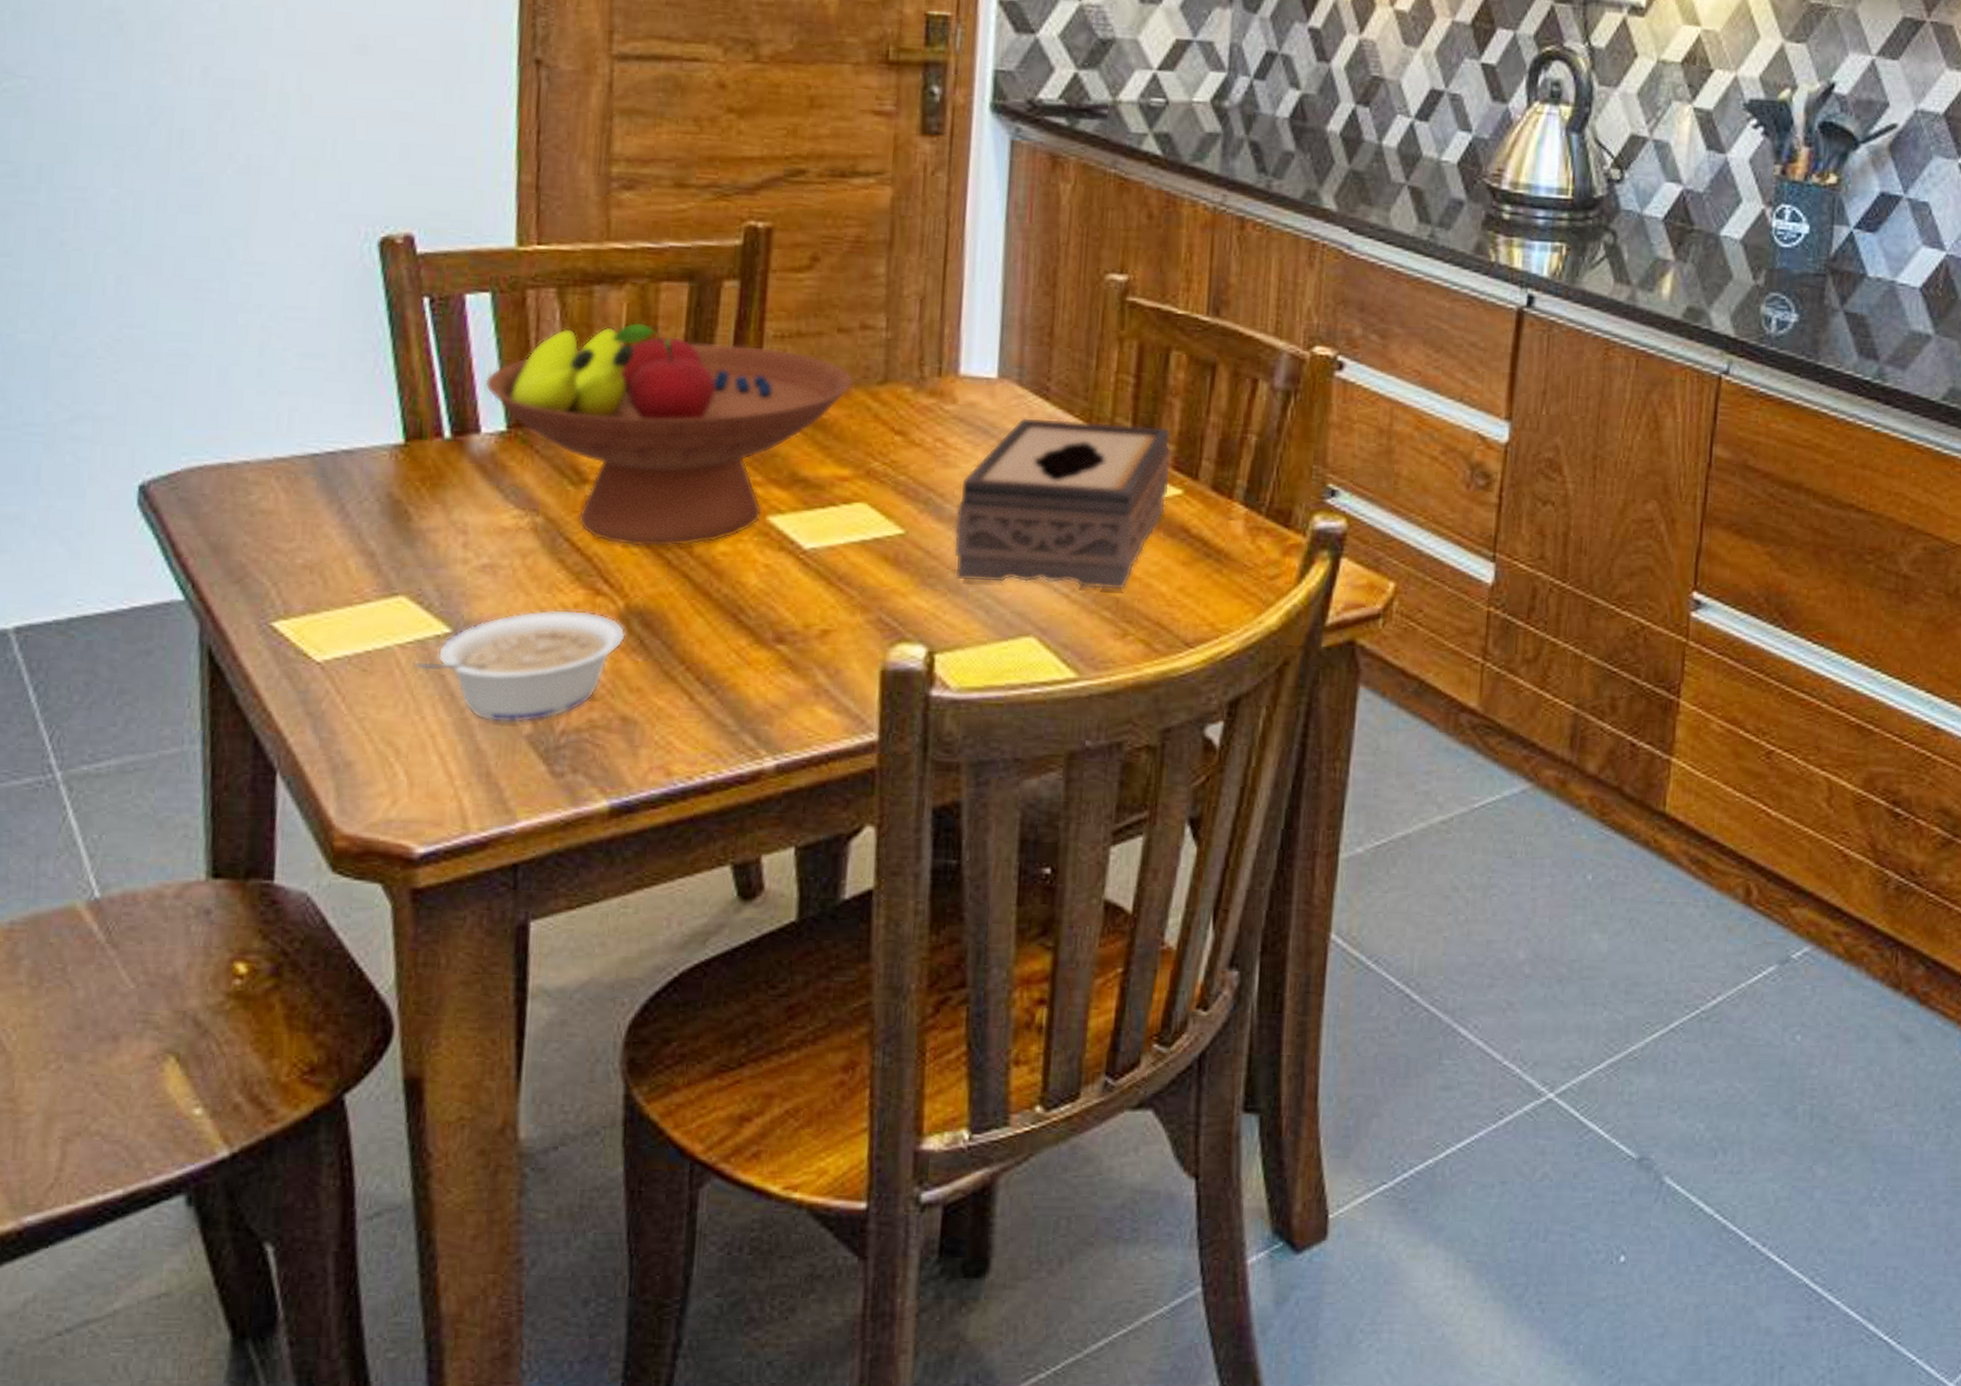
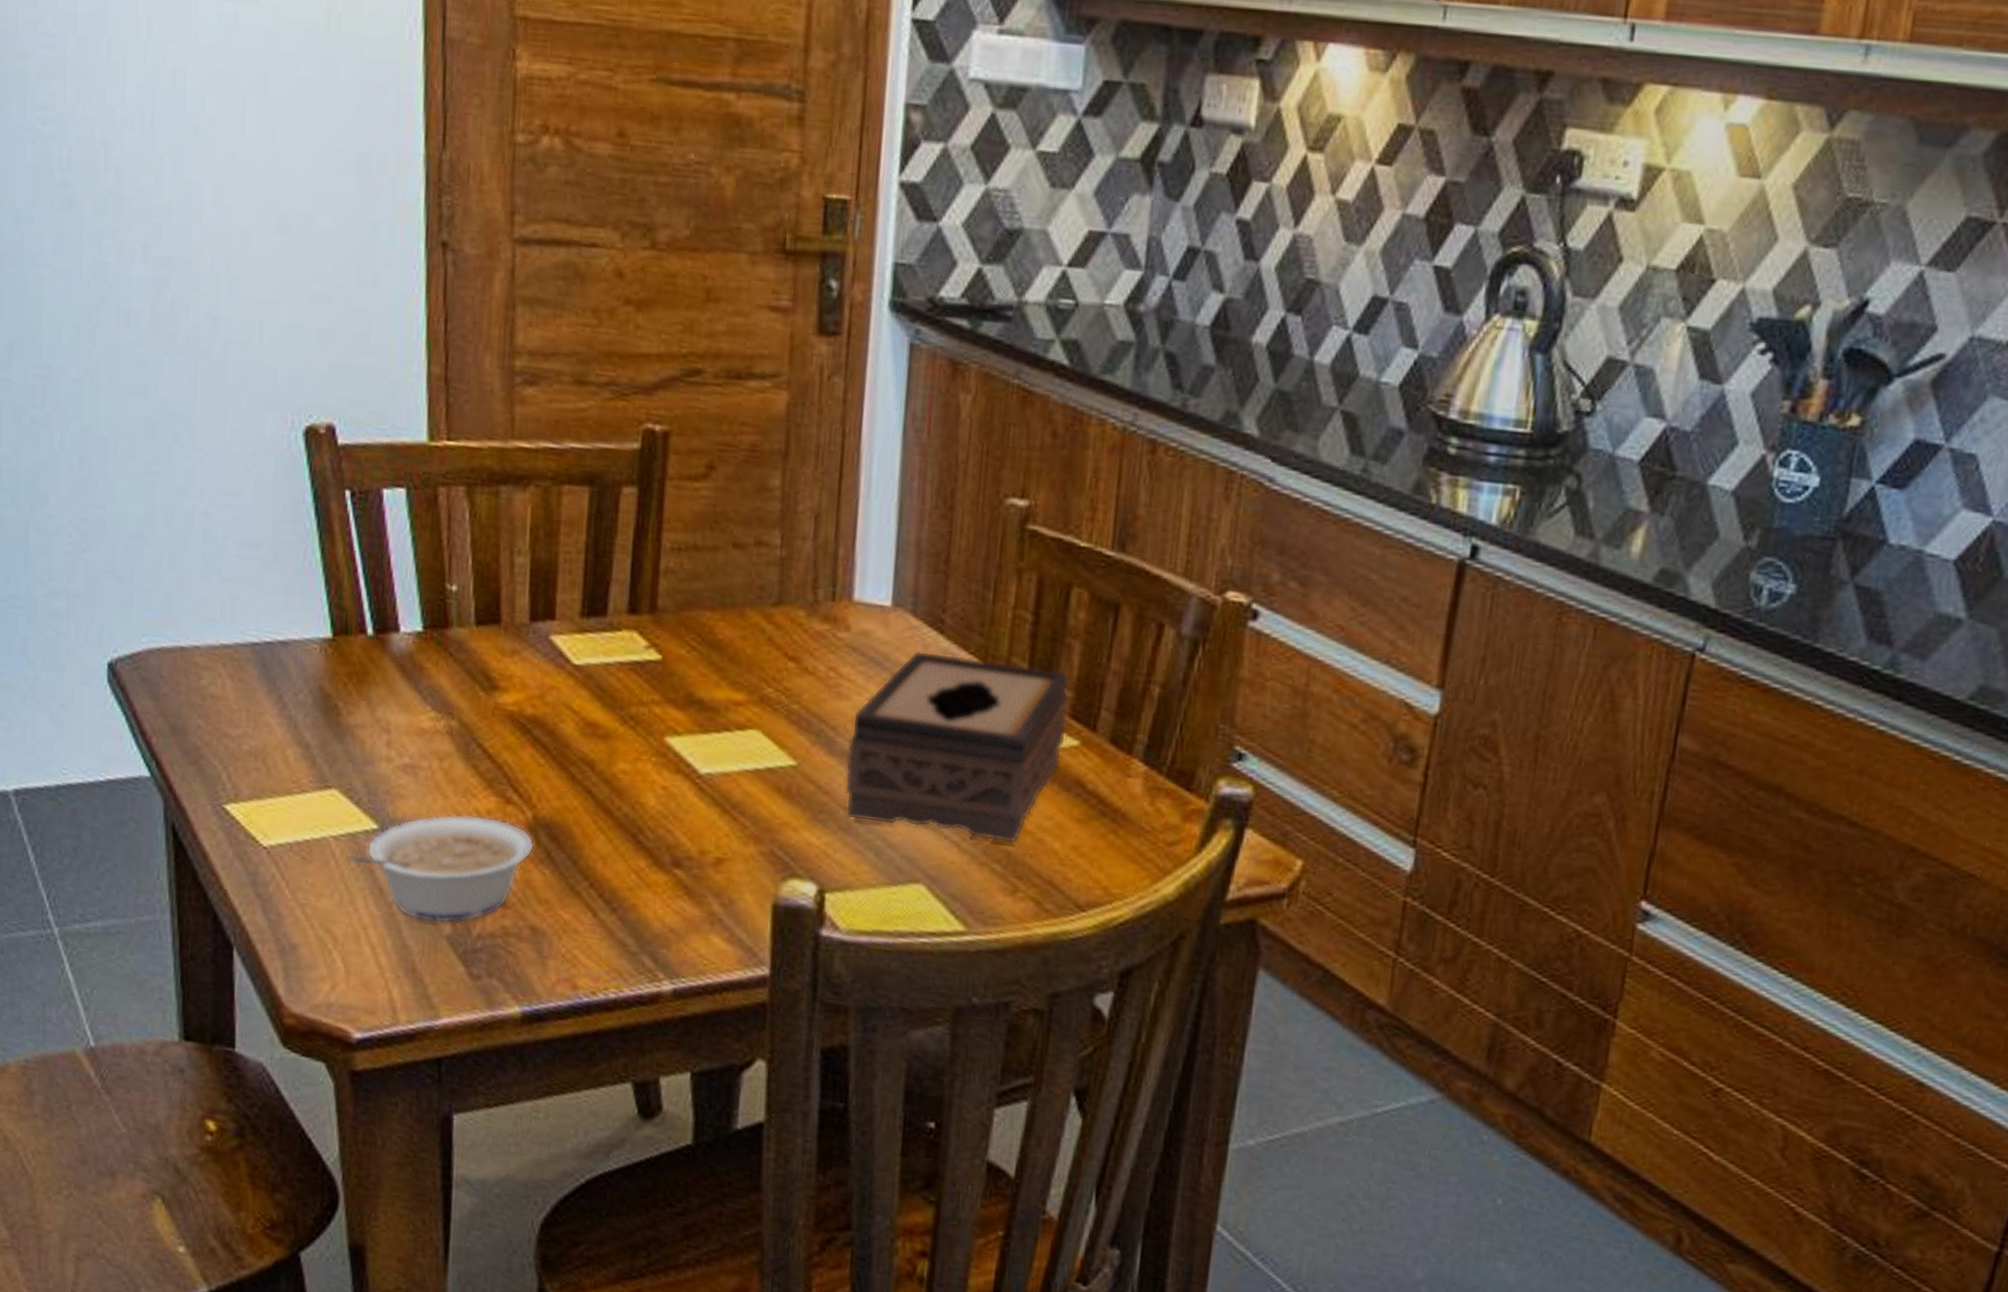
fruit bowl: present [485,322,854,548] -> none [402,526,749,761]

